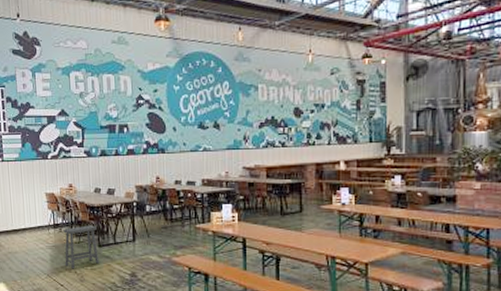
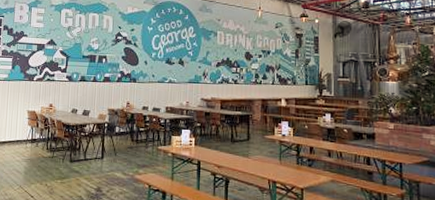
stool: present [63,225,100,269] -> none [37,142,70,182]

